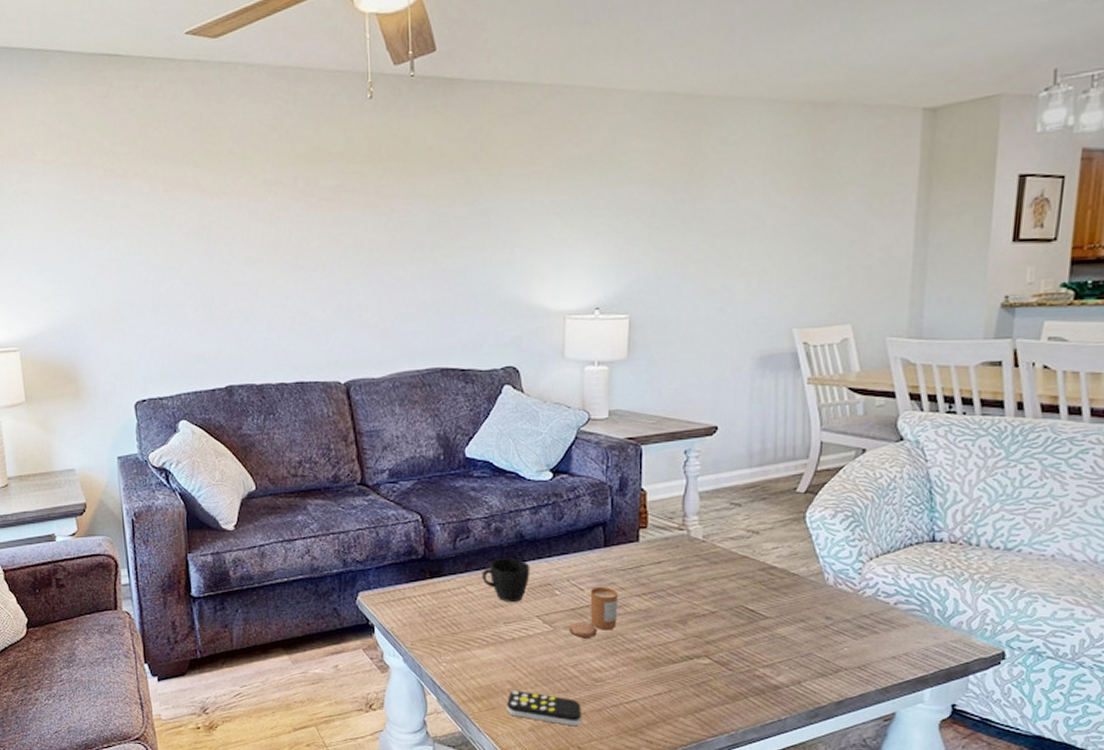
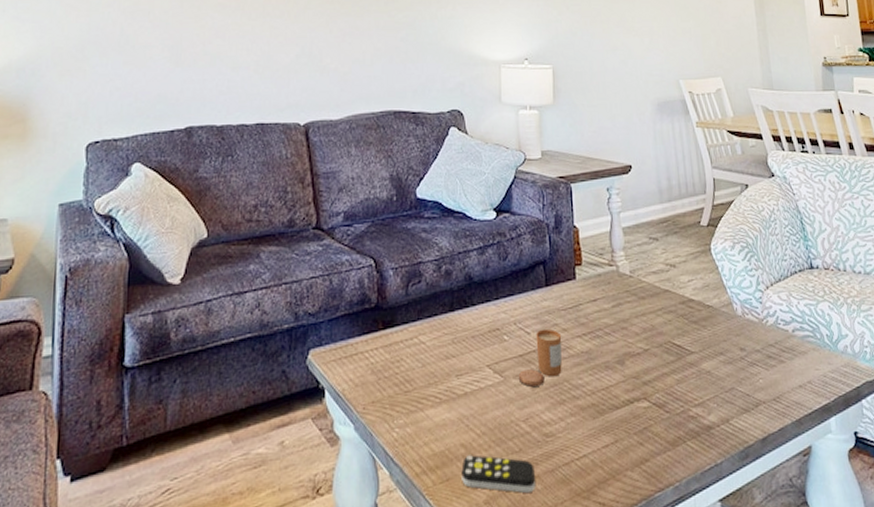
cup: present [481,558,530,602] -> none [433,302,480,351]

